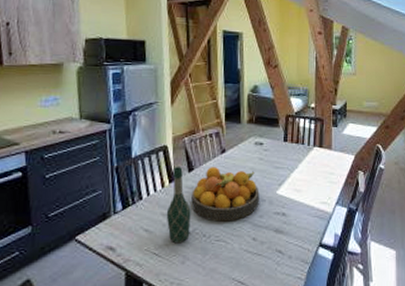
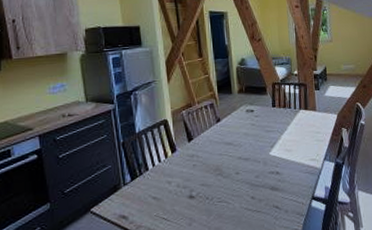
wine bottle: present [166,166,191,244] -> none [171,137,194,208]
fruit bowl: present [191,167,260,222] -> none [193,135,255,185]

